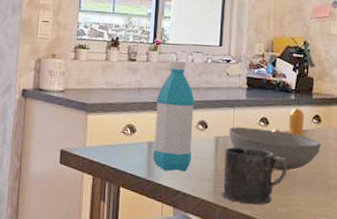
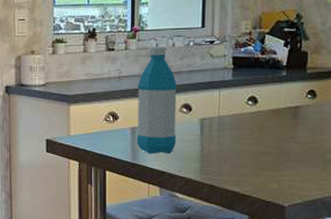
mug: present [221,147,288,205] -> none [208,127,279,182]
bowl: present [228,127,321,171] -> none [214,108,316,148]
pepper shaker: present [272,108,304,136] -> none [262,85,297,112]

